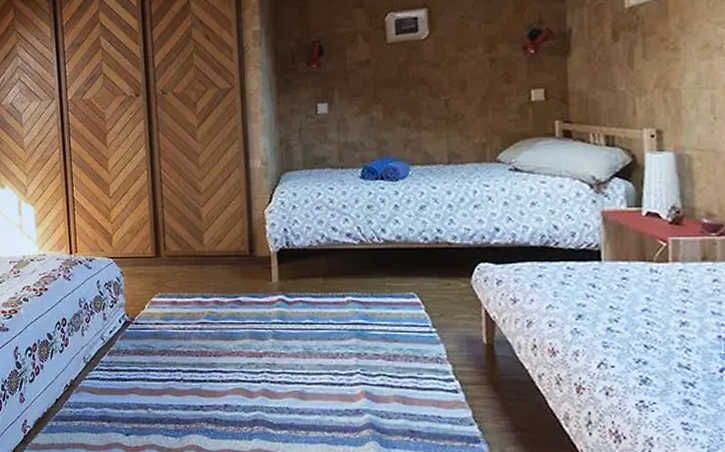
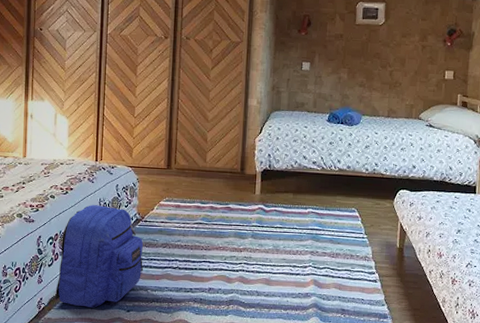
backpack: none [39,307,141,431] -> present [54,205,144,308]

